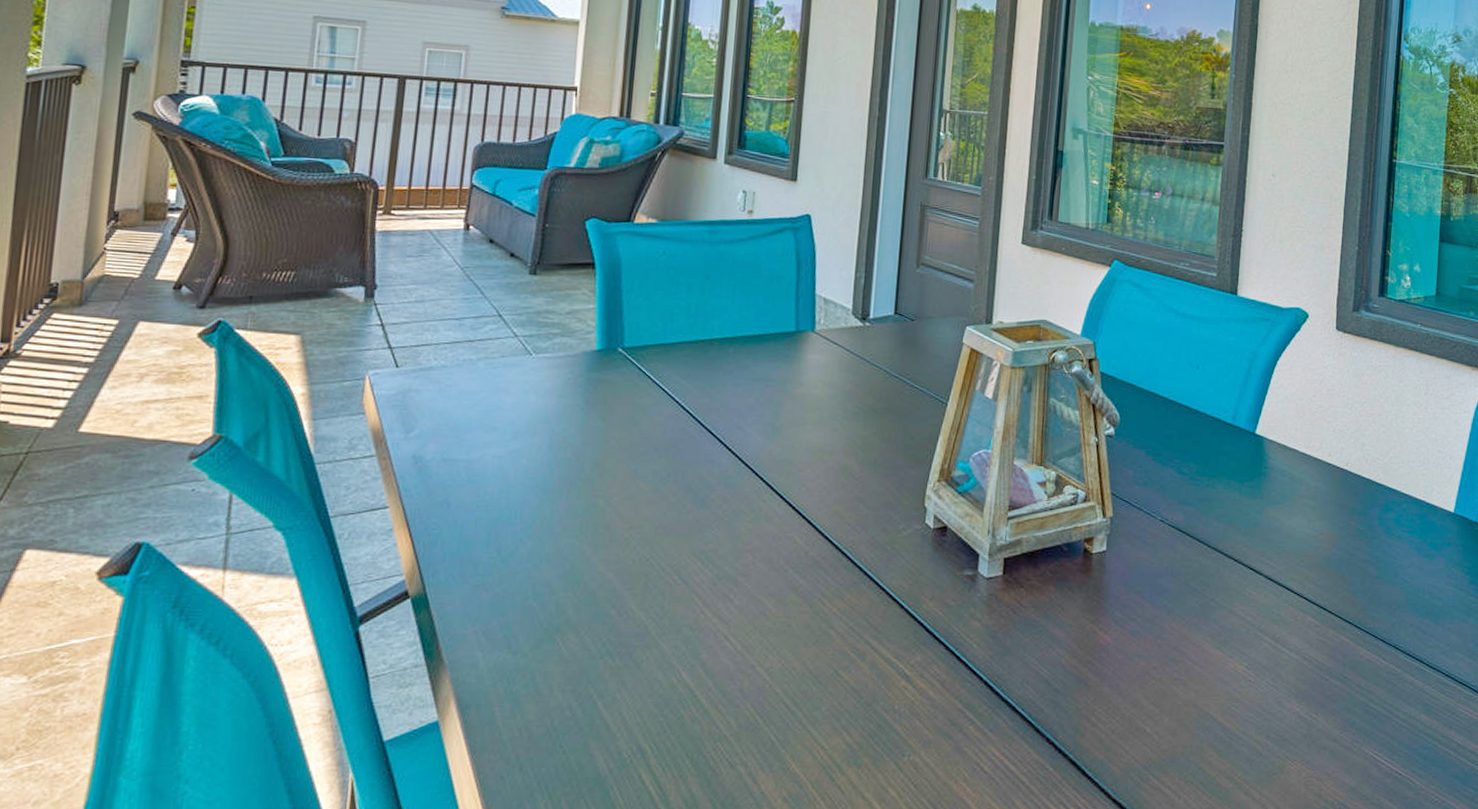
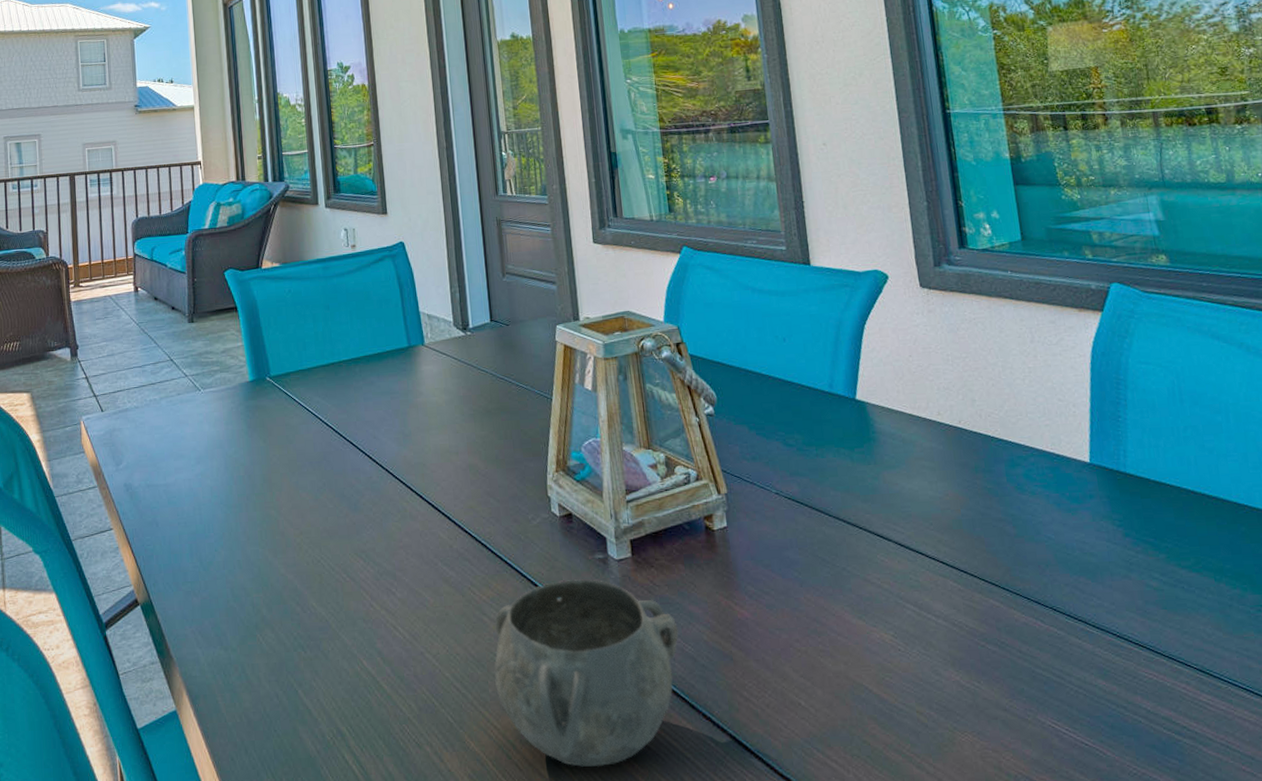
decorative bowl: none [830,596,1037,791] -> present [494,579,679,767]

